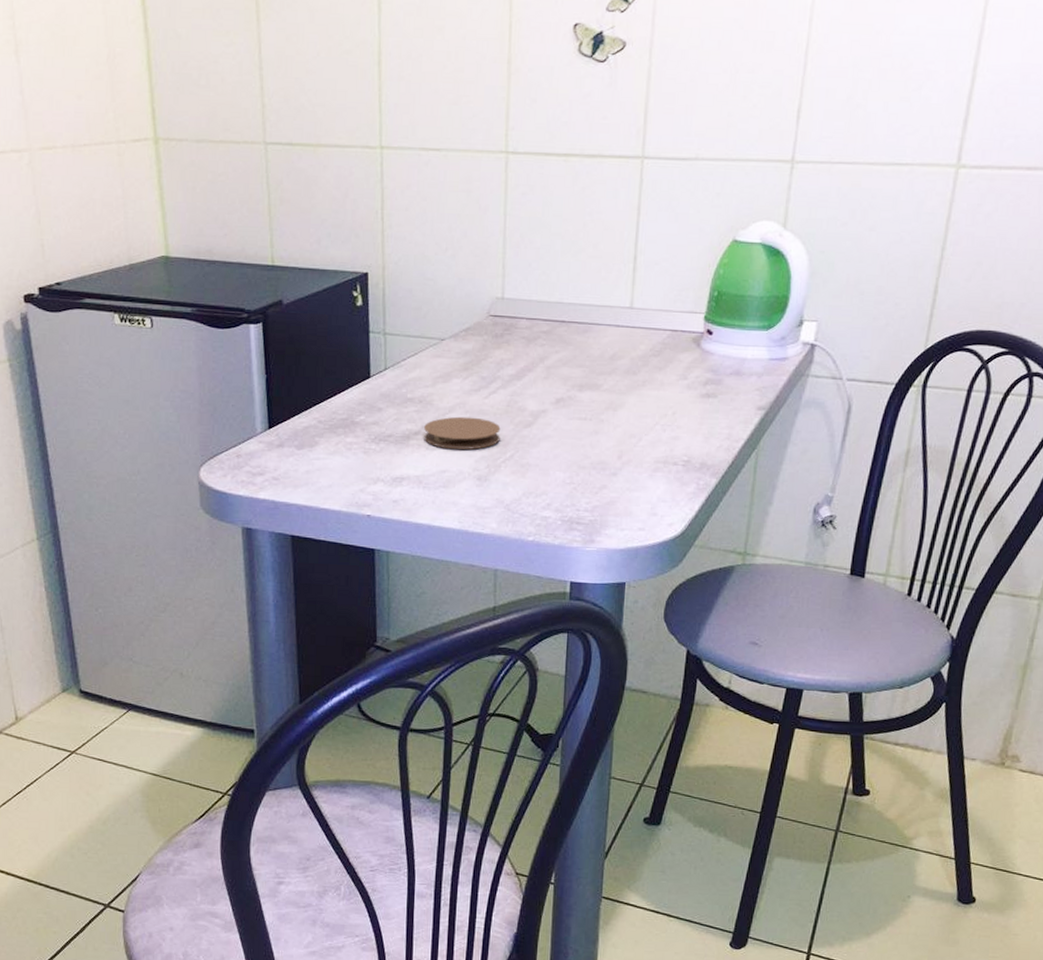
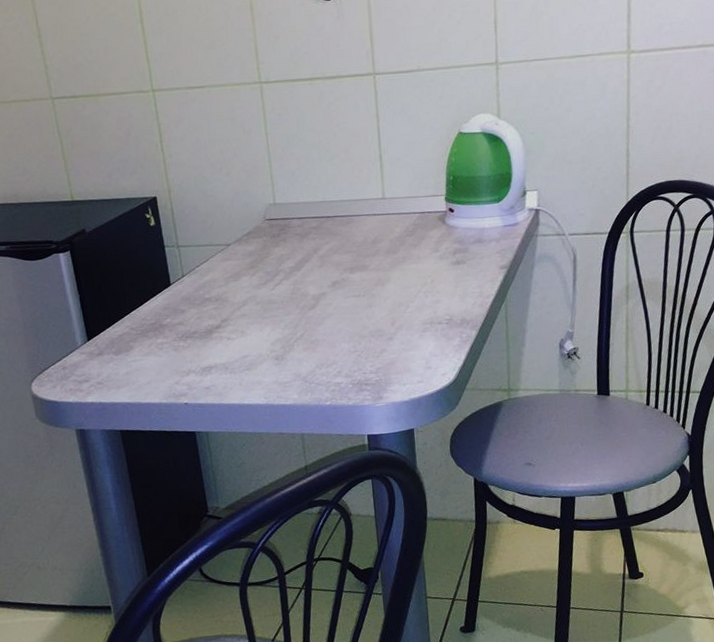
coaster: present [423,416,501,450] -> none [222,307,290,337]

